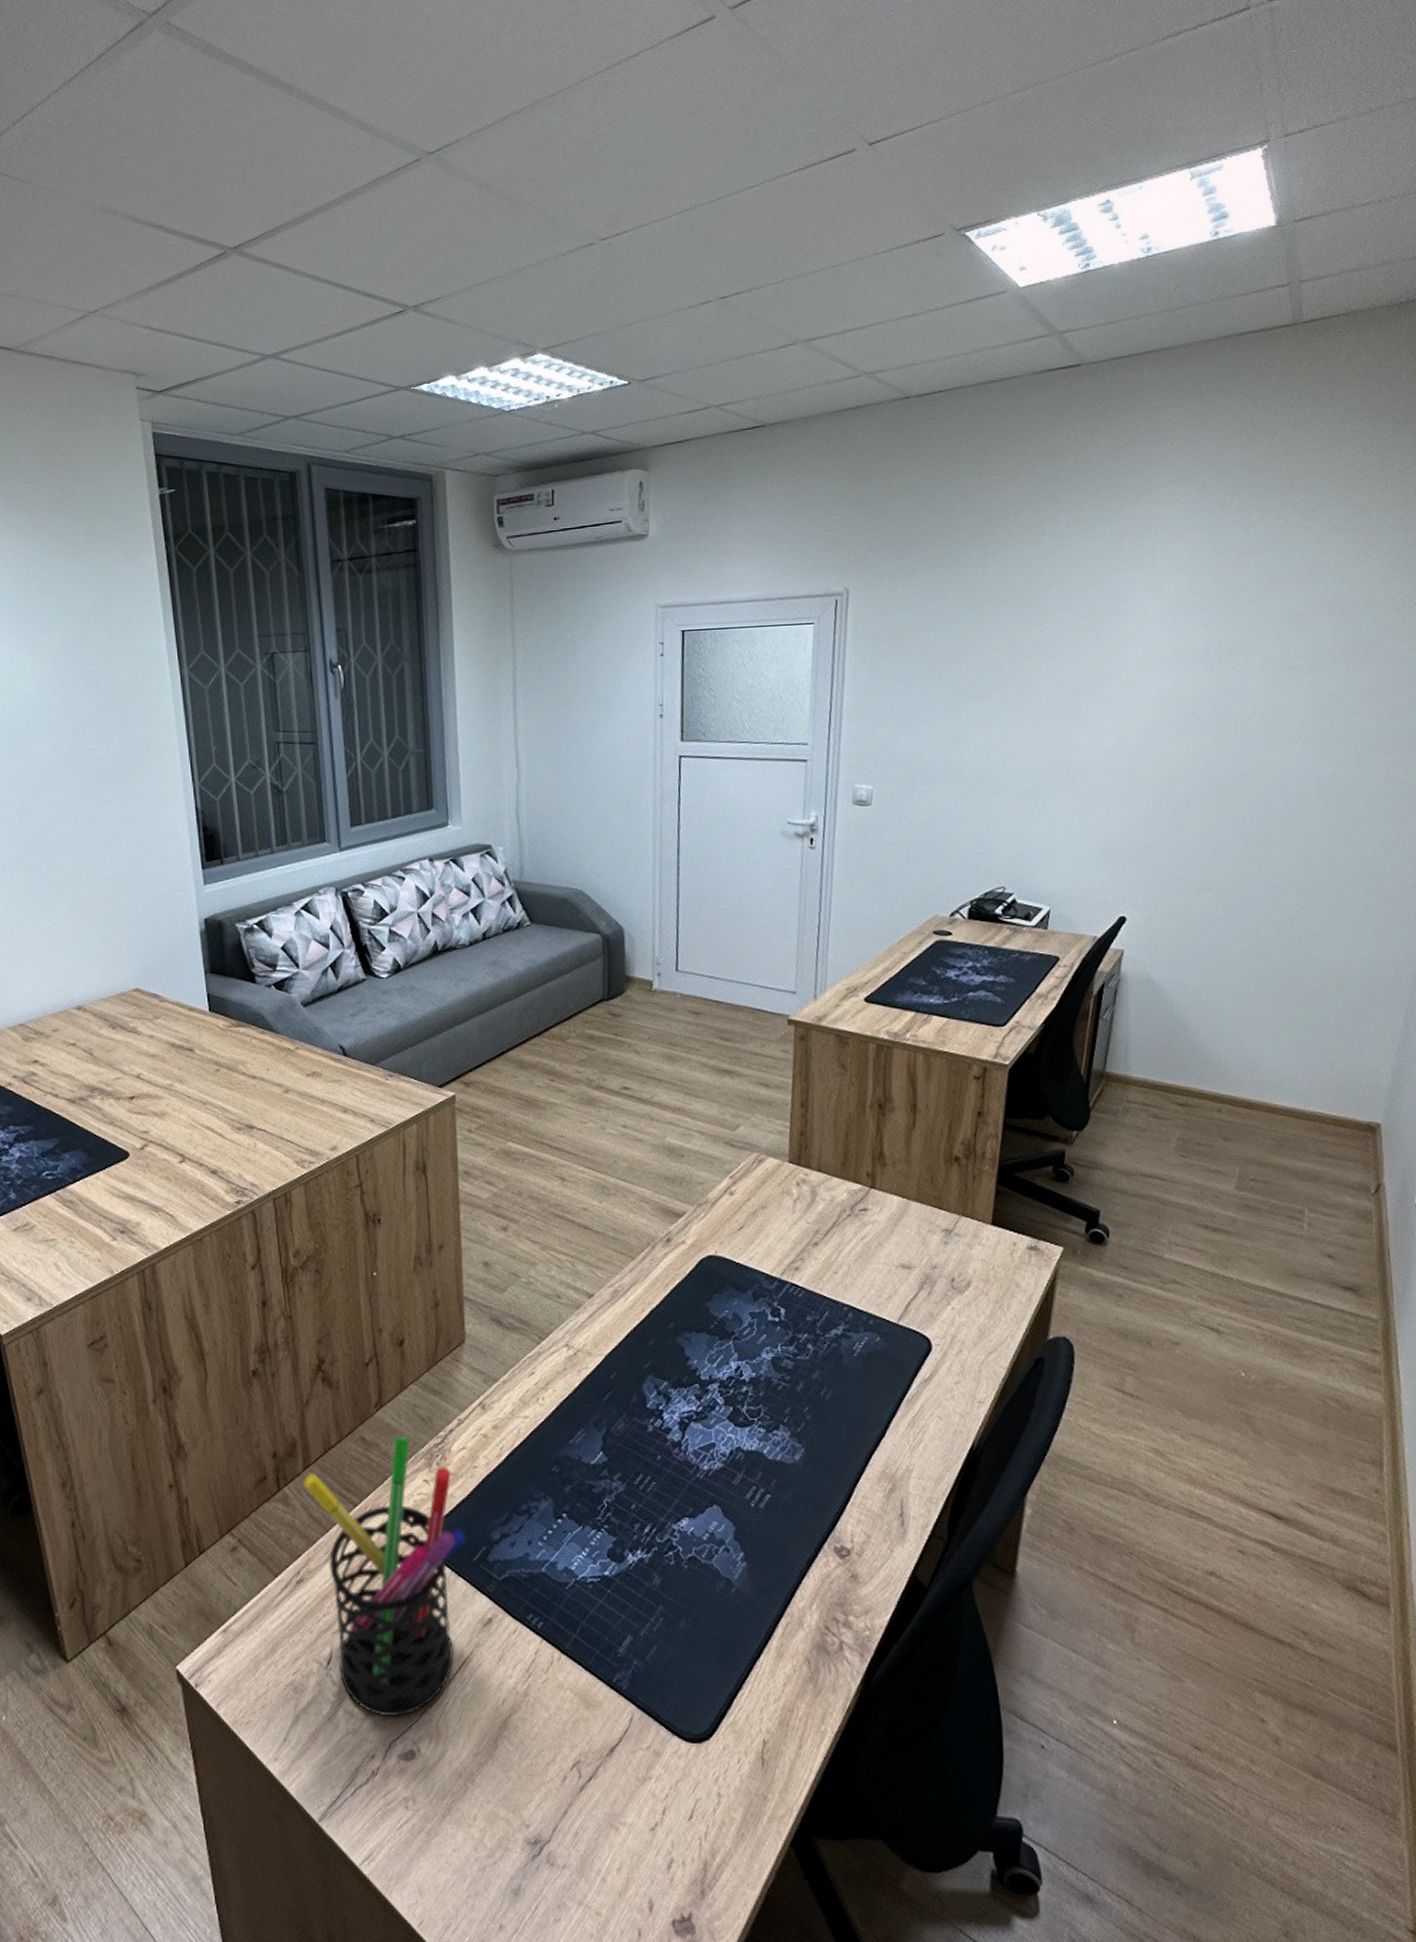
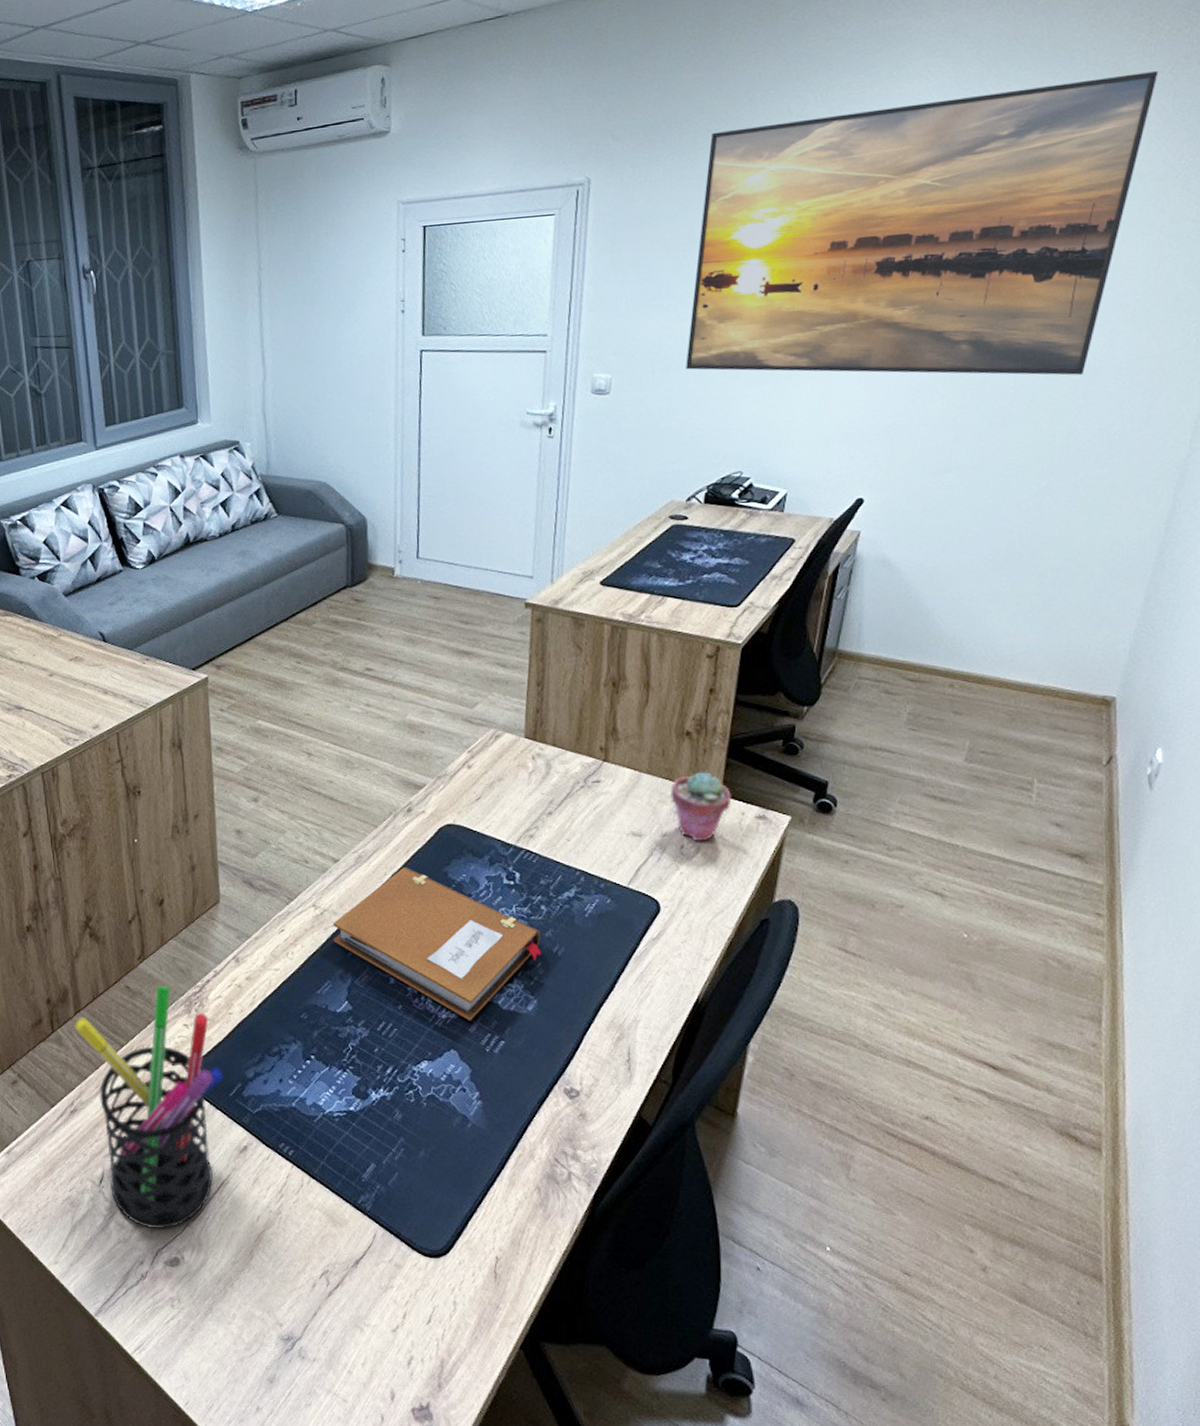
notebook: none [586,1301,808,1473] -> present [332,866,541,1021]
potted succulent: none [939,1200,1003,1275] -> present [670,772,732,842]
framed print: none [946,506,1391,798] -> present [686,71,1159,376]

